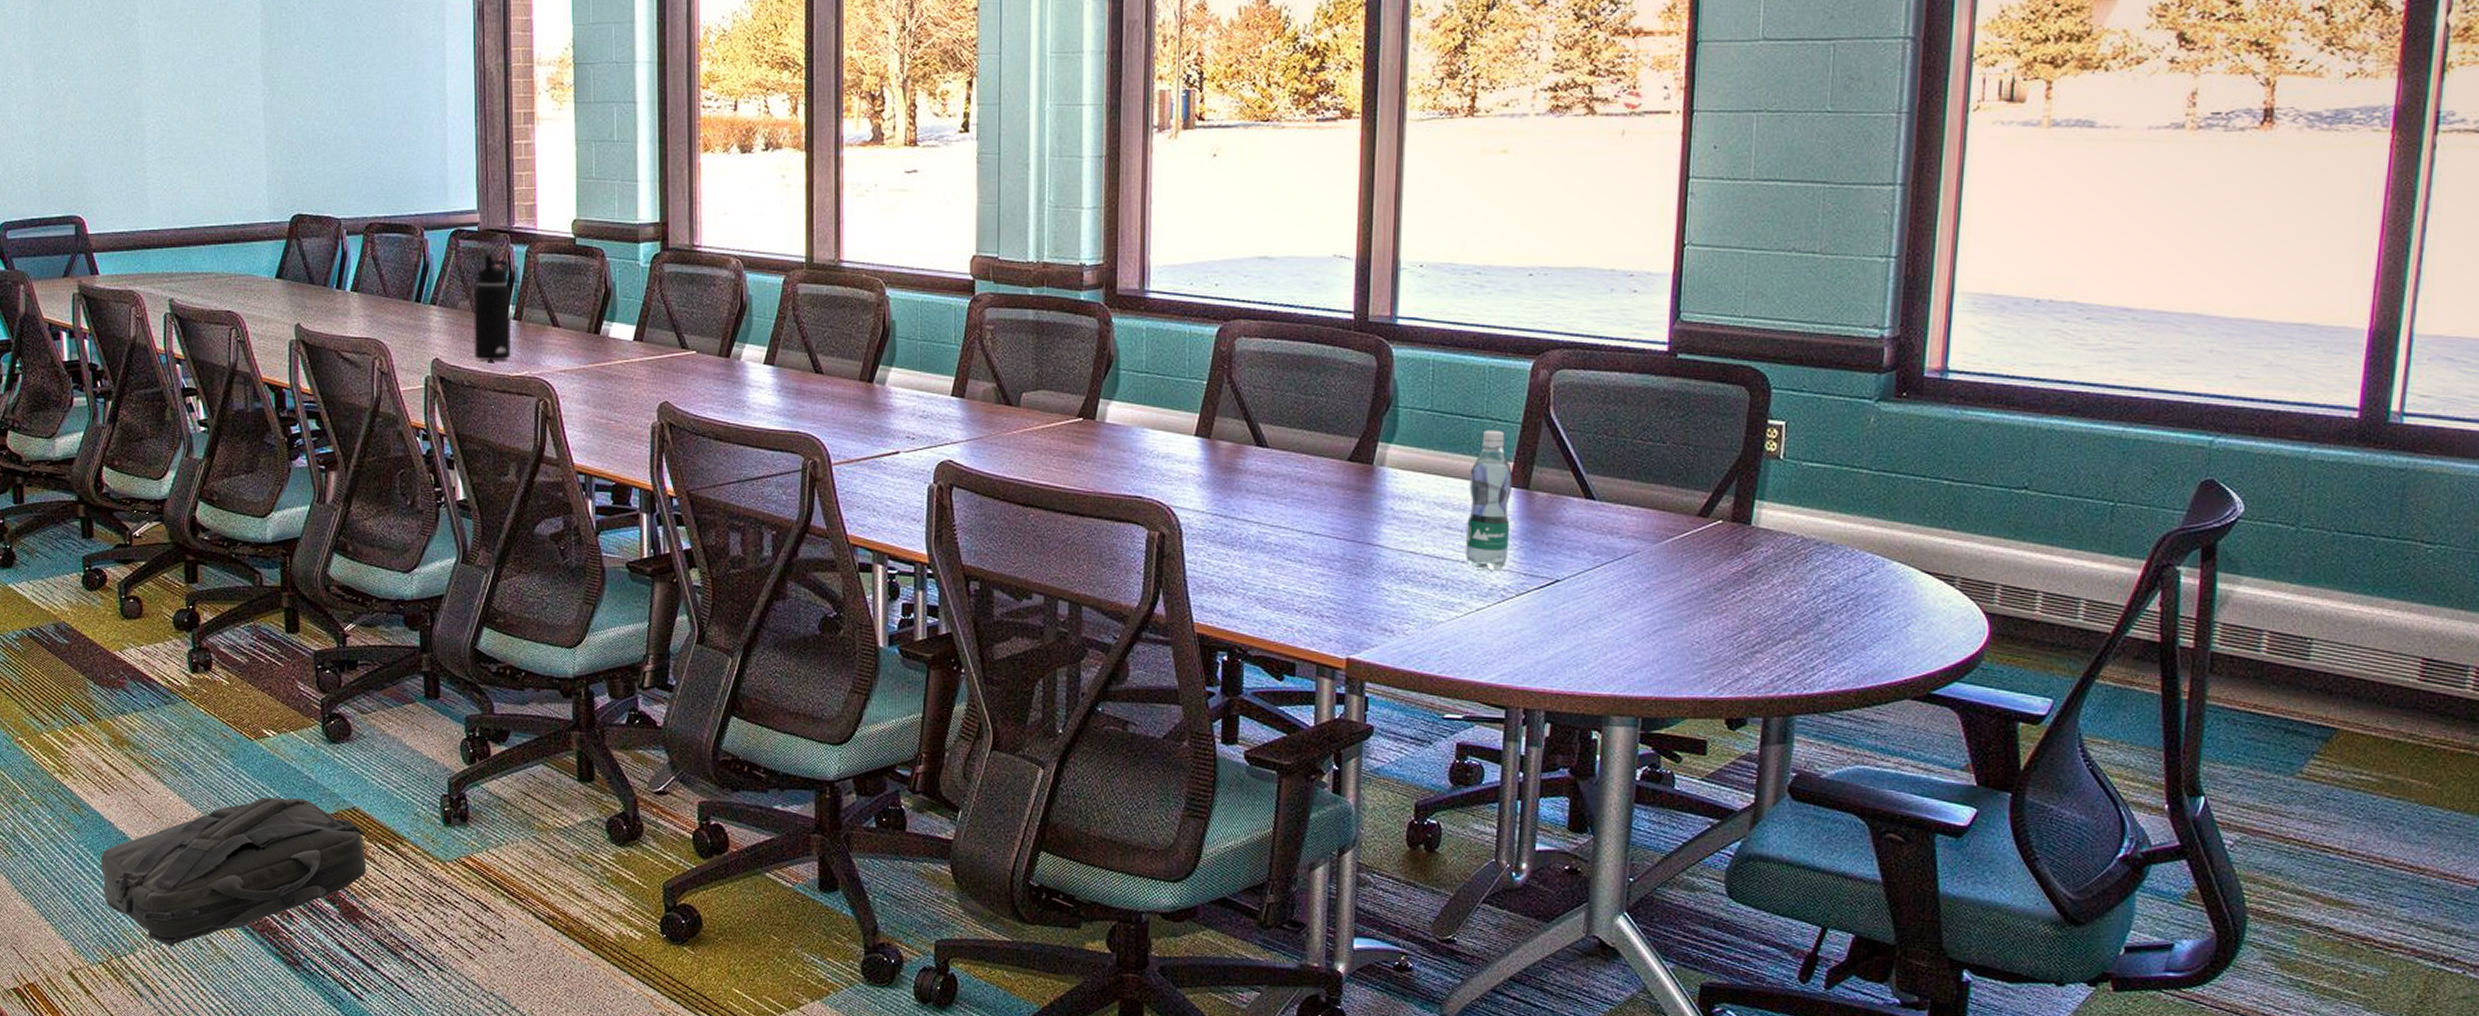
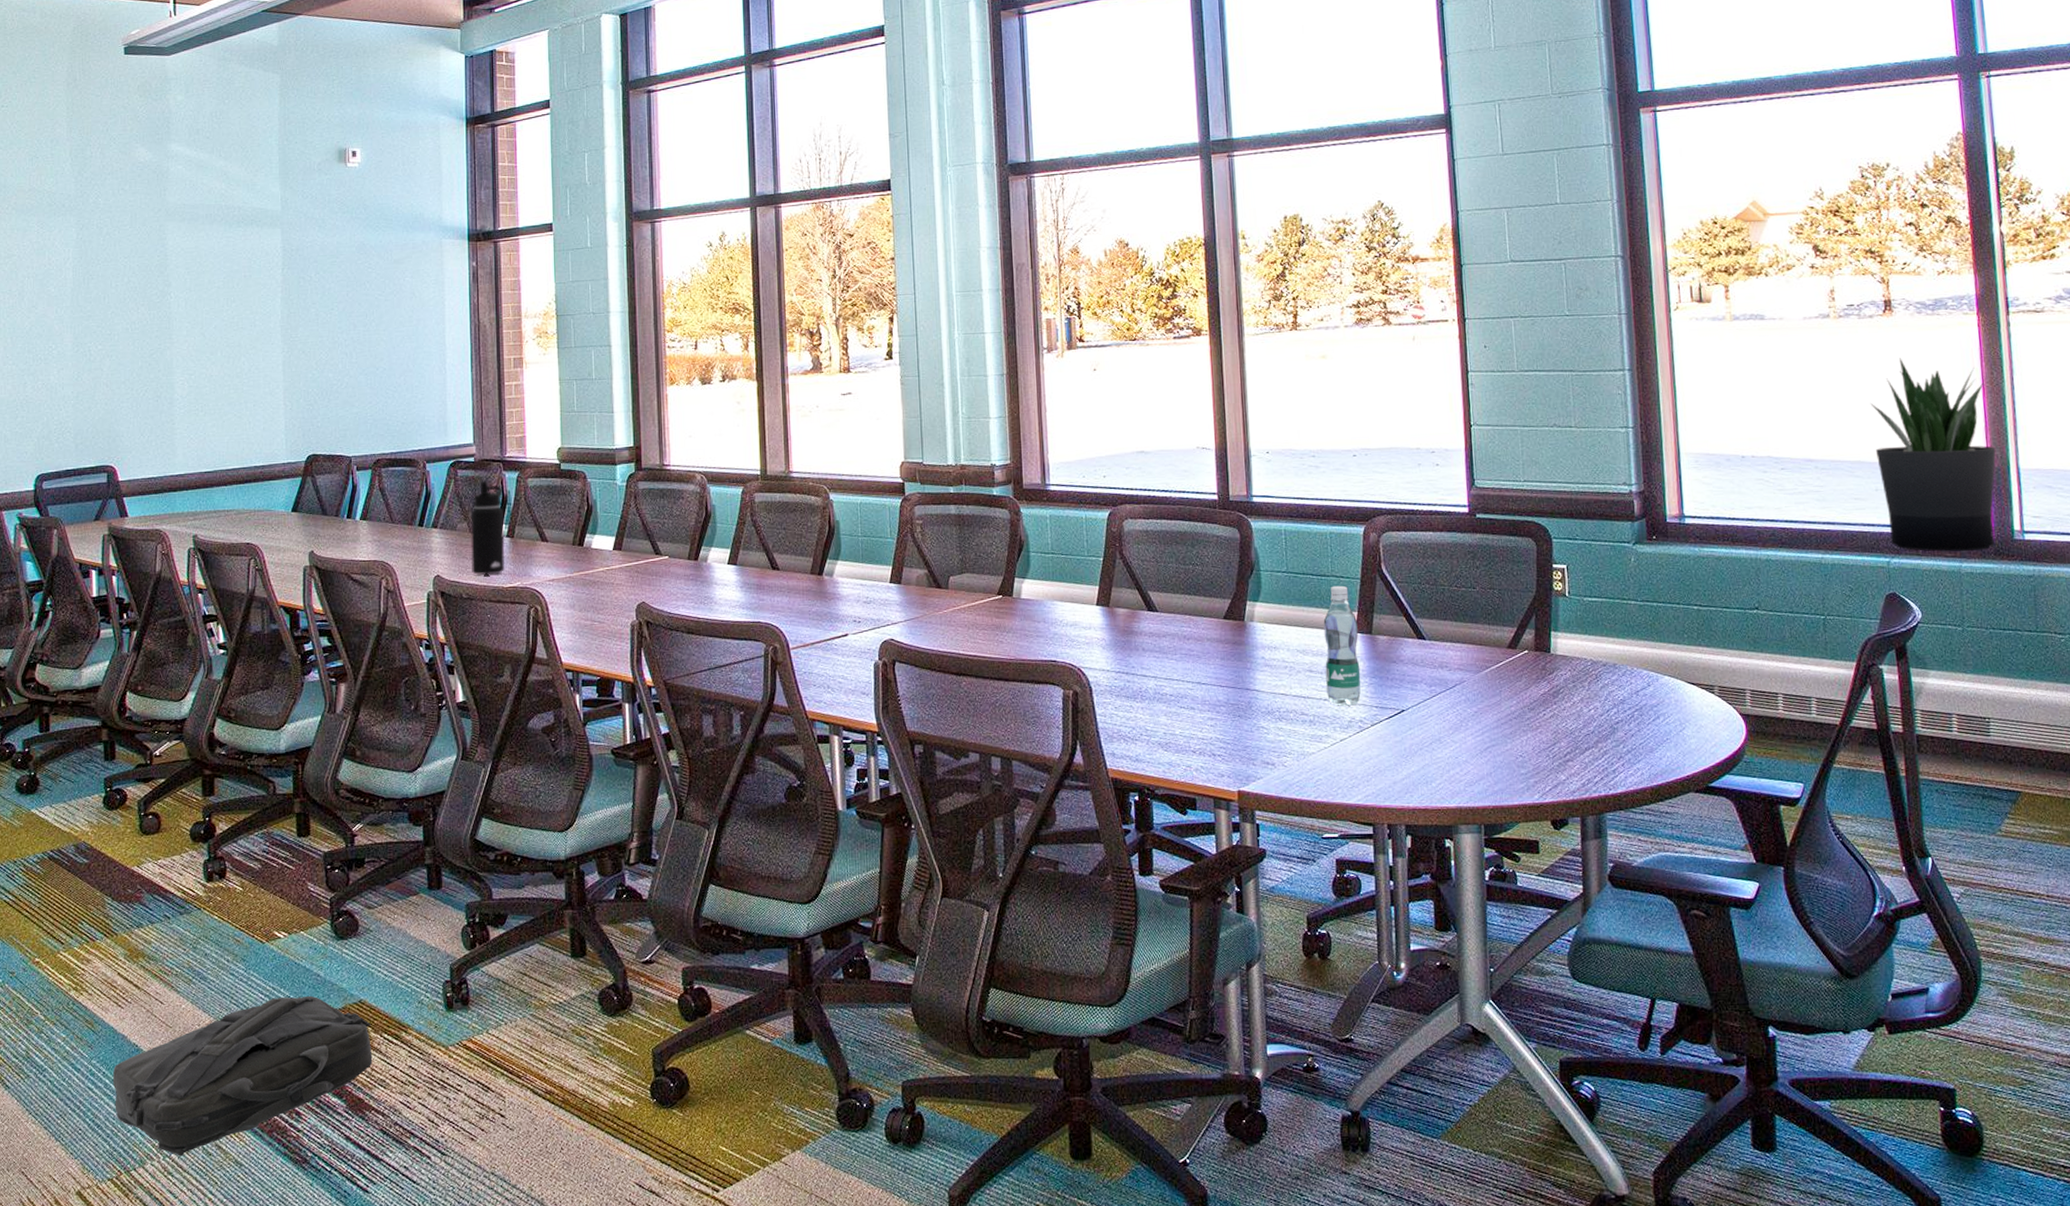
planter: none [2218,184,2385,435] -> present [1870,358,1996,552]

